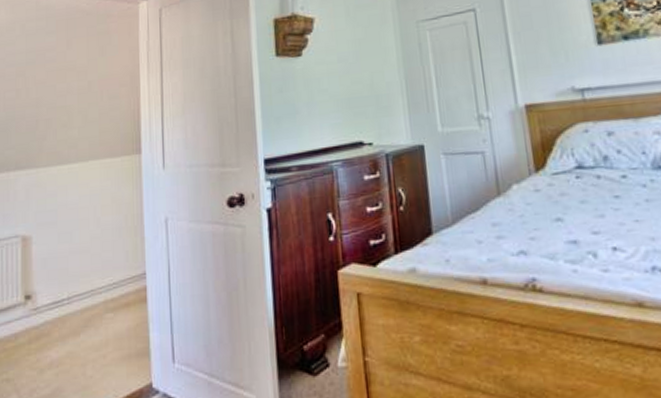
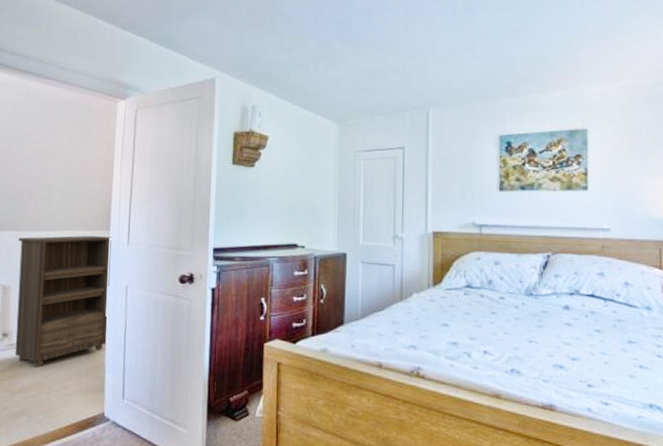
bookshelf: none [37,161,148,334] -> present [15,235,112,367]

